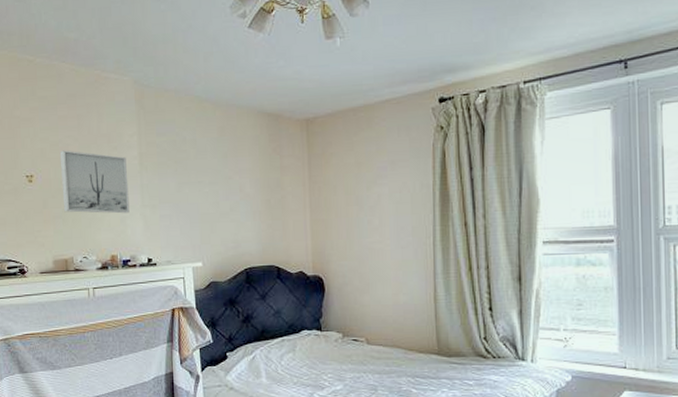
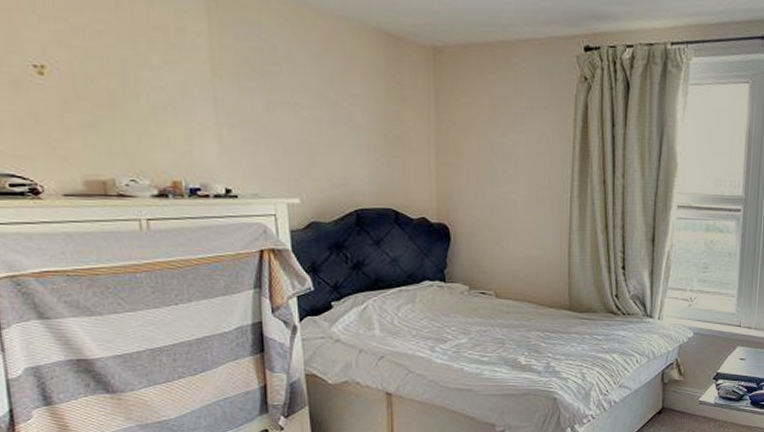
wall art: present [59,150,130,214] -> none [87,38,198,131]

